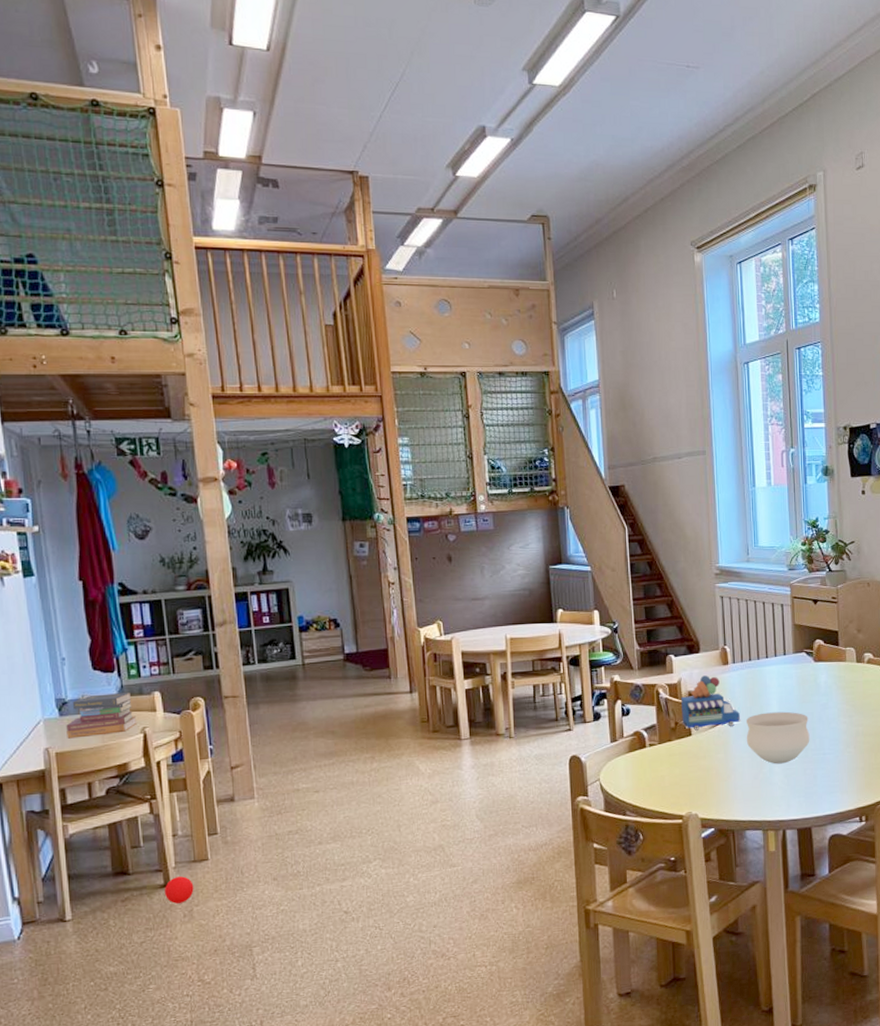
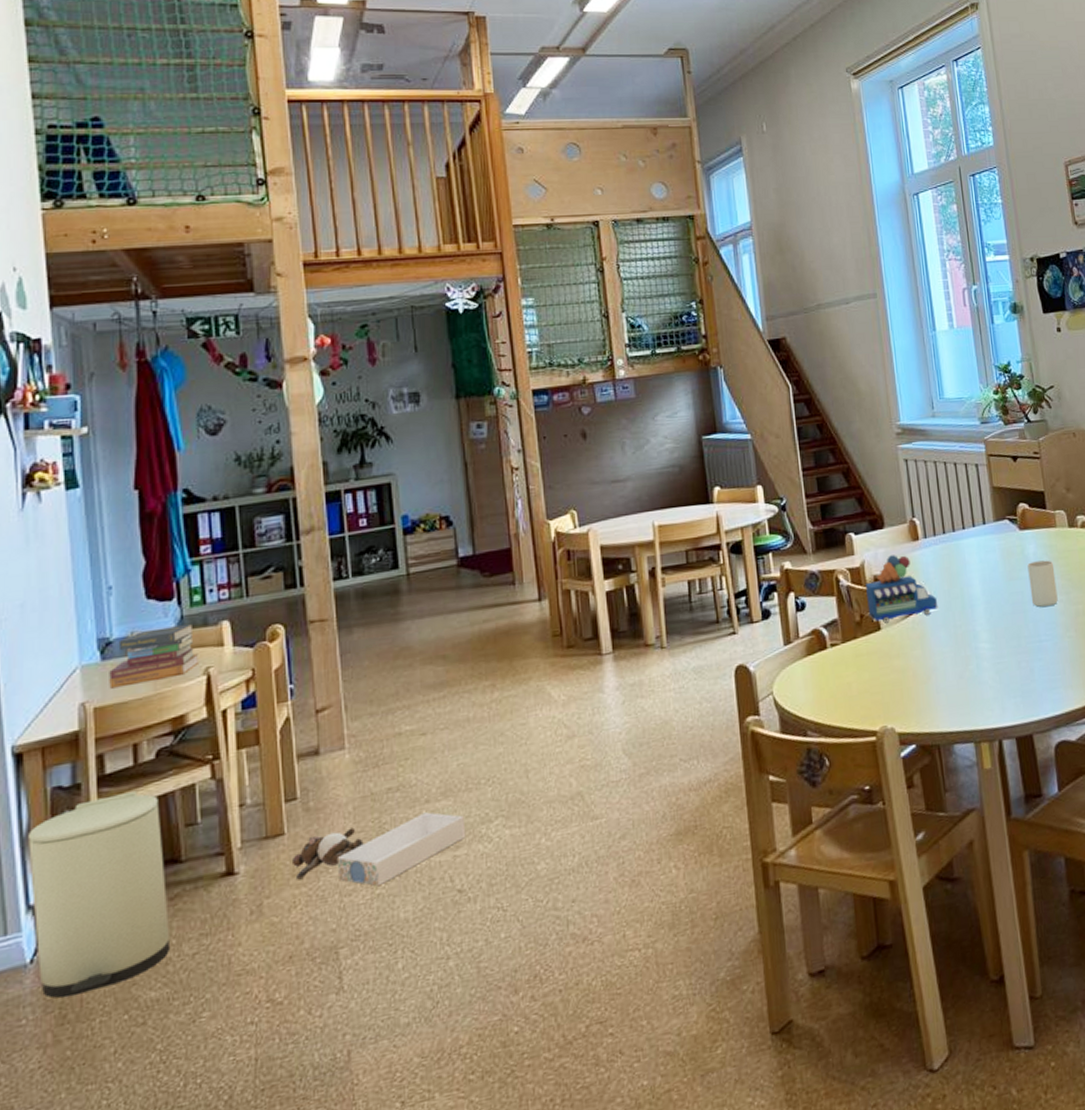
pedal bin: none [11,818,124,966] -> present [29,790,171,998]
ball: present [164,876,194,904] -> none [225,859,265,897]
teddy bear: none [214,858,270,895] -> present [291,827,364,880]
toy box: none [249,851,351,904] -> present [336,812,466,887]
bowl: present [745,711,810,764] -> none [944,592,1022,659]
cup: none [819,688,842,727] -> present [1027,560,1058,607]

